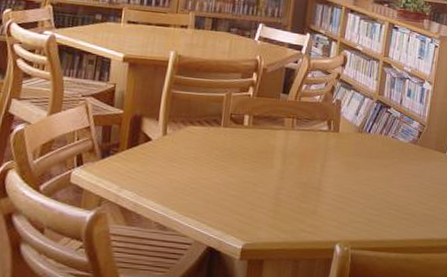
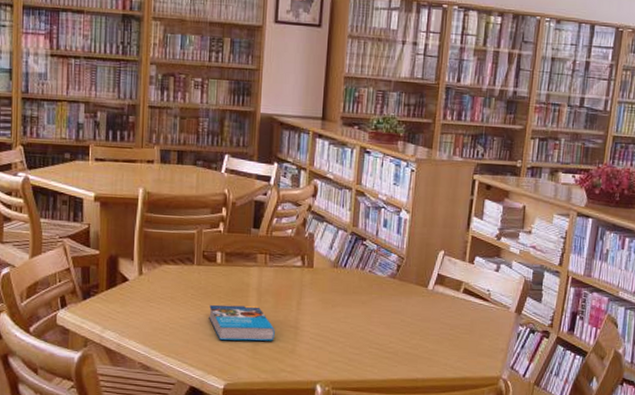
book: none [232,165,298,202] -> present [209,304,275,341]

